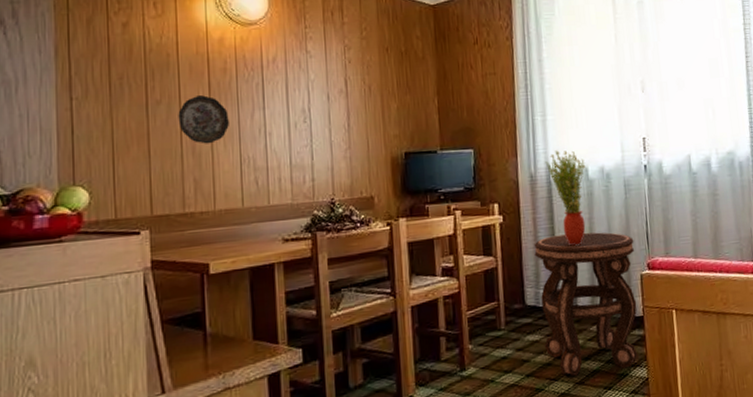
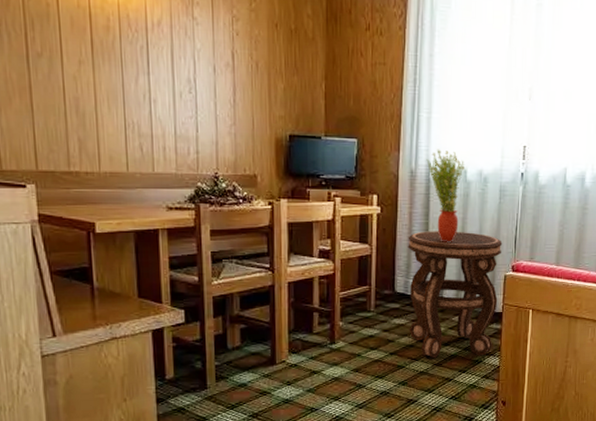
decorative plate: present [178,95,229,144] -> none [60,52,113,105]

